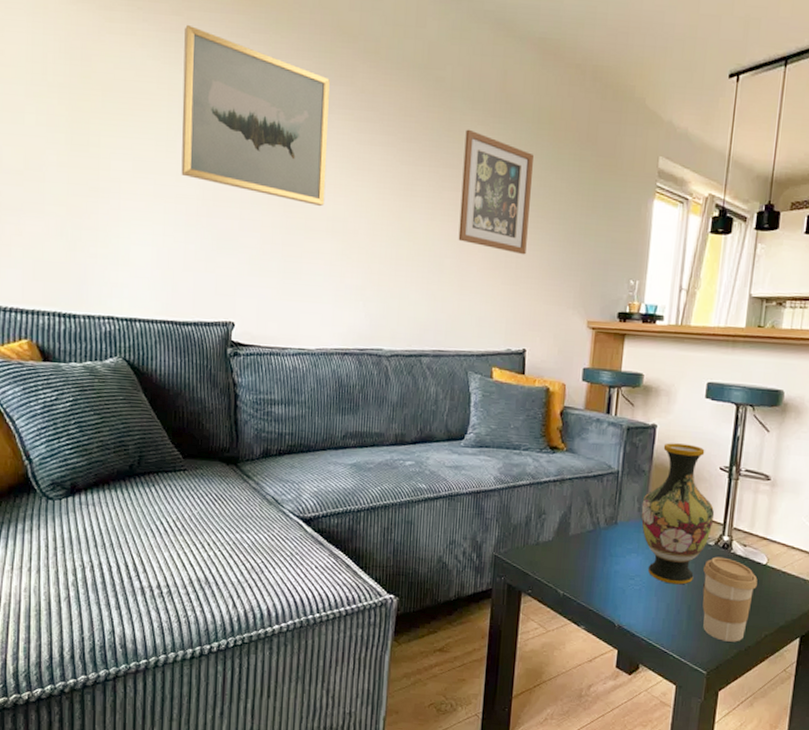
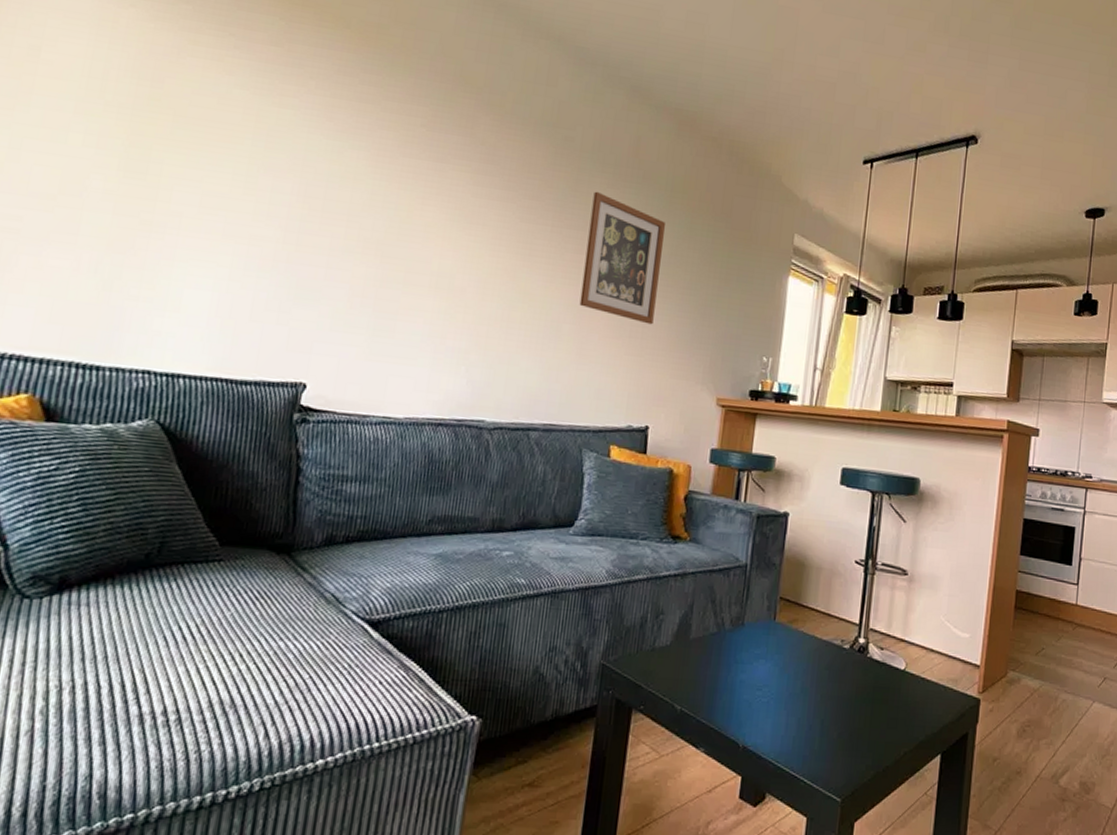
wall art: present [181,24,330,207] -> none [260,56,447,260]
vase: present [641,443,715,585] -> none [771,533,850,696]
coffee cup: present [702,556,758,642] -> none [836,662,896,762]

